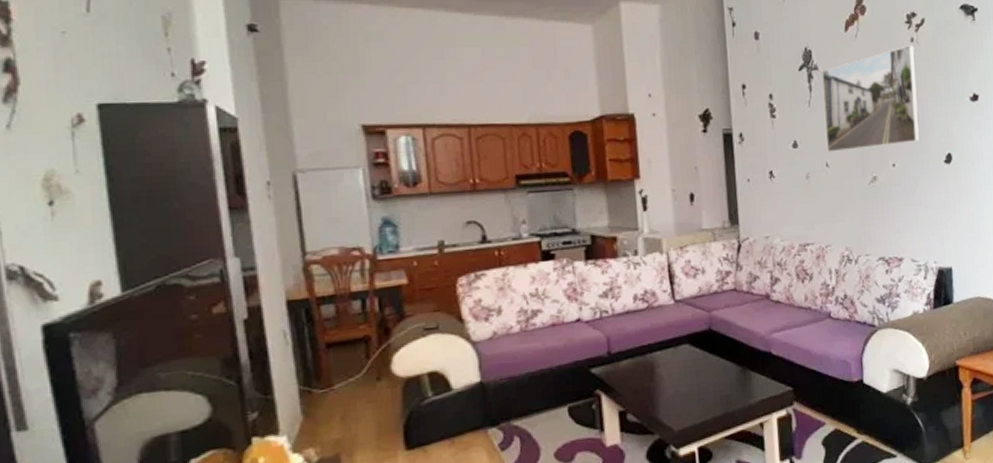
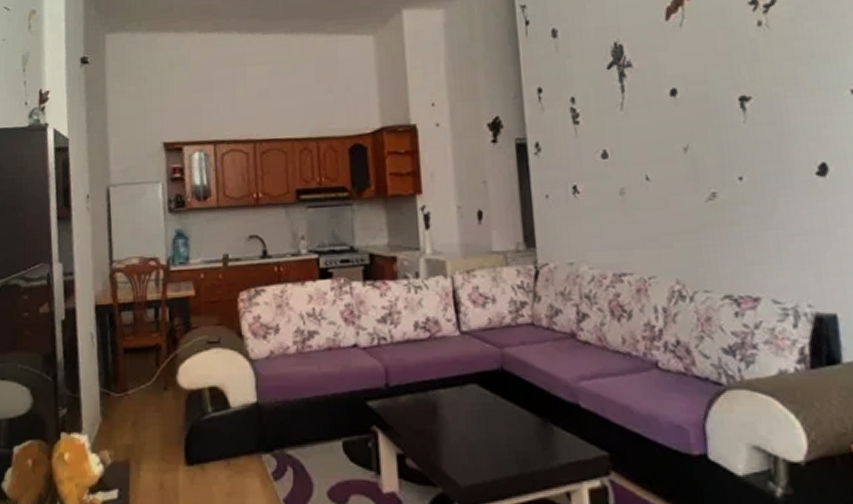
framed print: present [821,45,920,152] -> none [636,30,778,163]

